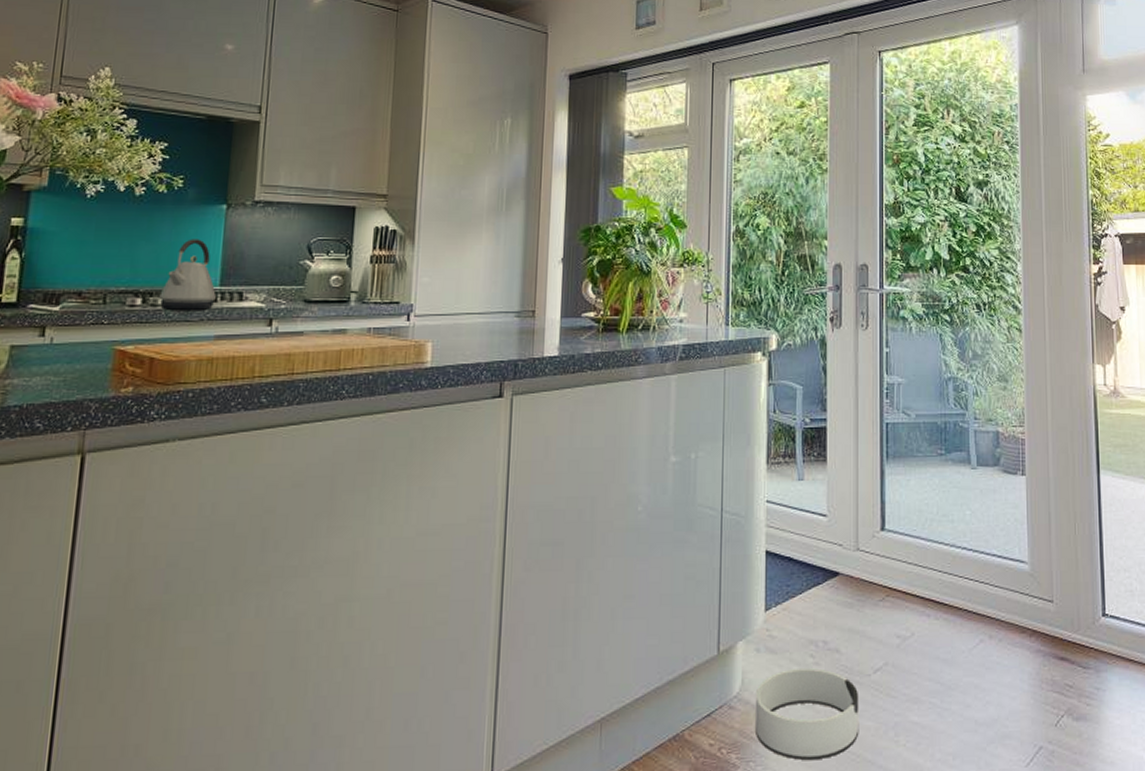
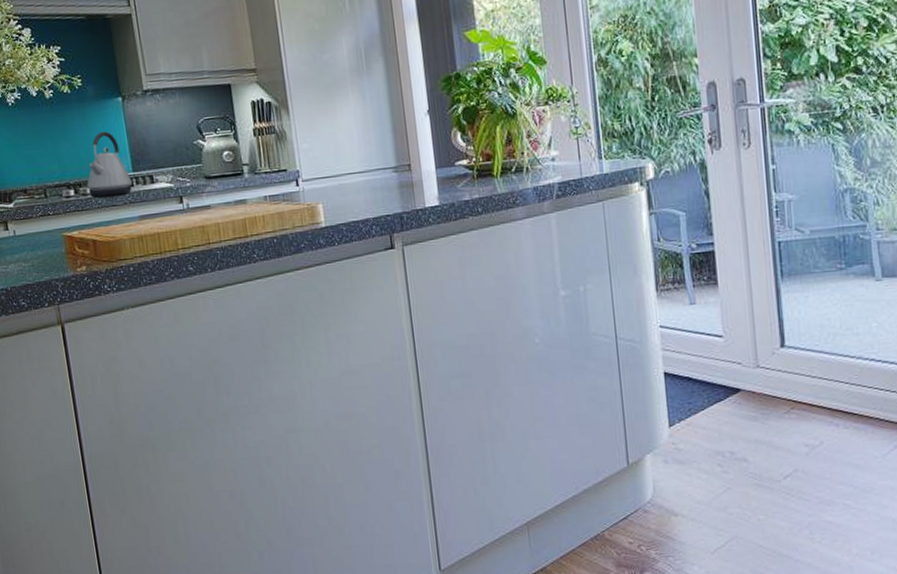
pet bowl: present [756,667,859,760] -> none [668,476,773,555]

